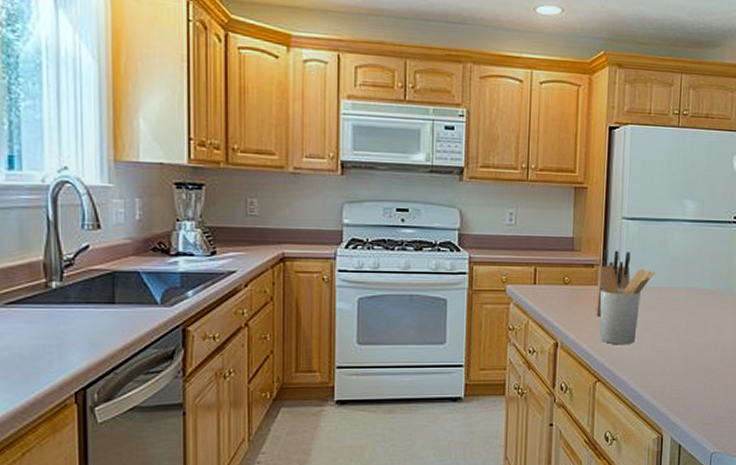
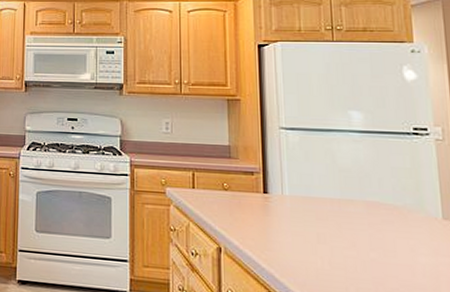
knife block: present [596,250,631,317] -> none [259,158,295,225]
utensil holder: present [599,264,655,345] -> none [261,172,323,257]

